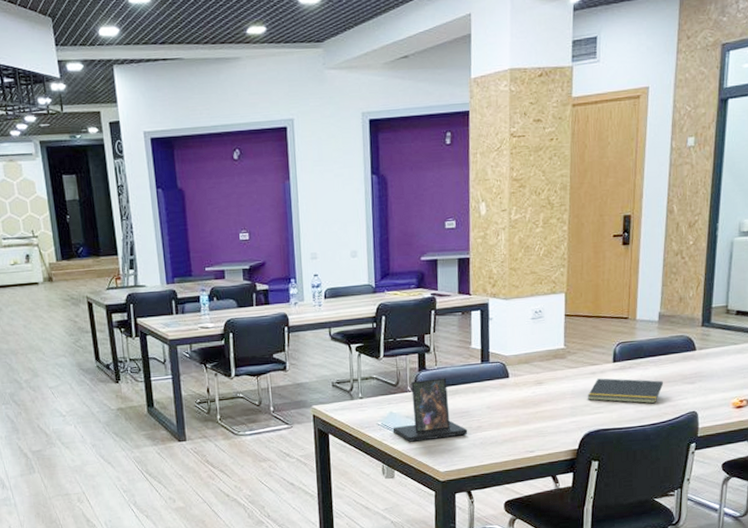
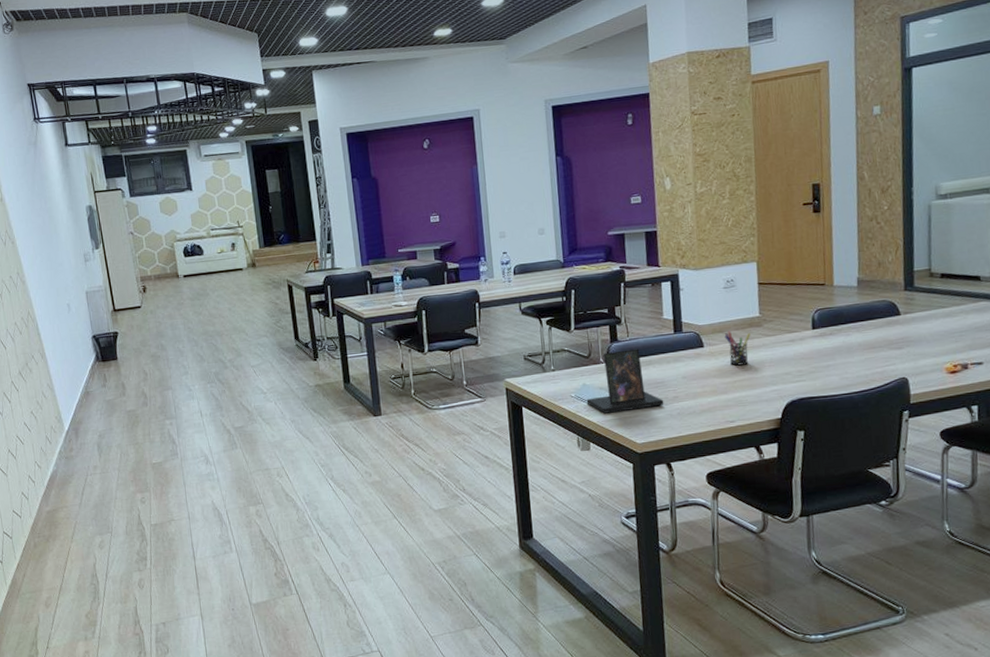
pen holder: none [529,361,554,397] -> present [724,330,750,366]
notepad: present [587,378,664,404] -> none [787,345,869,371]

